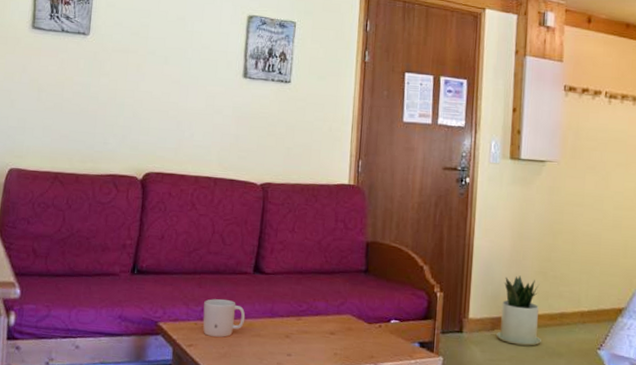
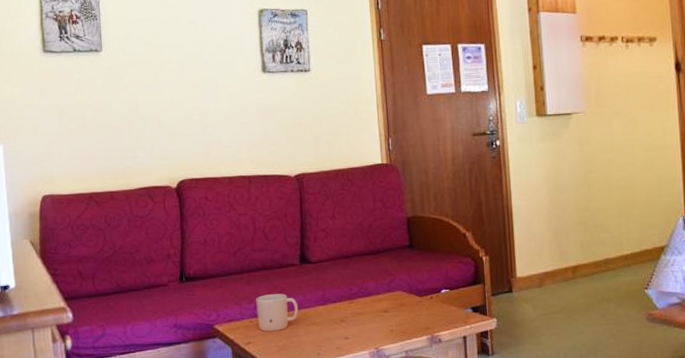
planter: present [496,275,541,346] -> none [545,229,590,296]

